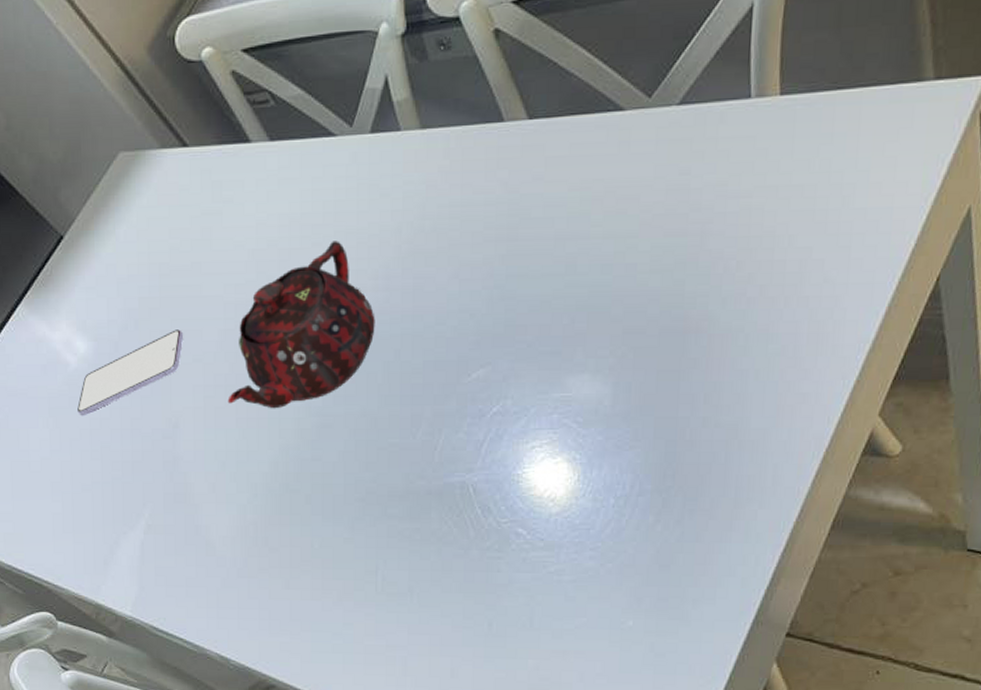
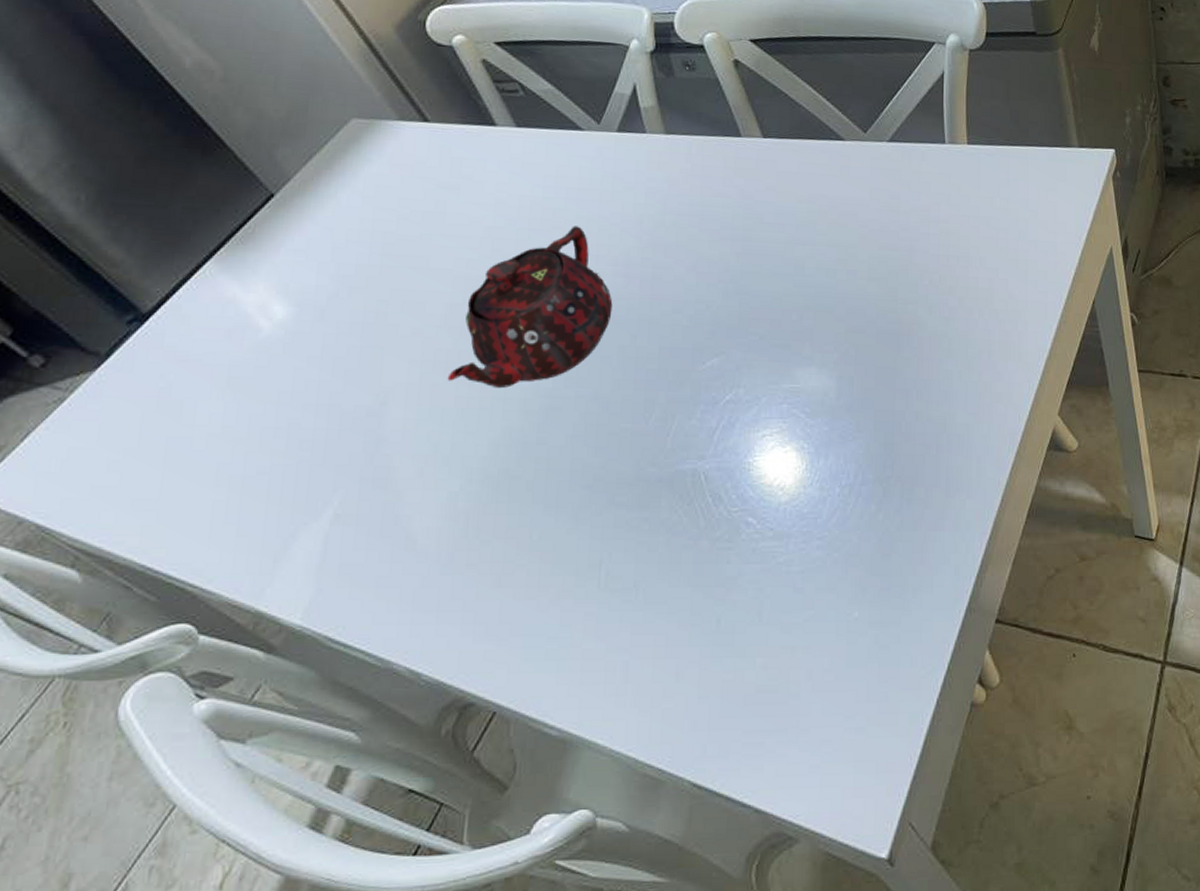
smartphone: present [77,329,184,415] -> none [264,300,404,387]

